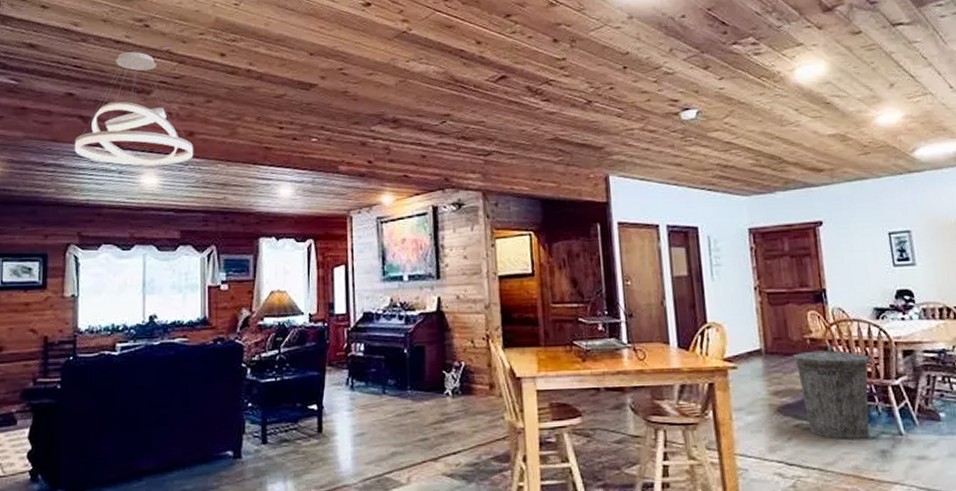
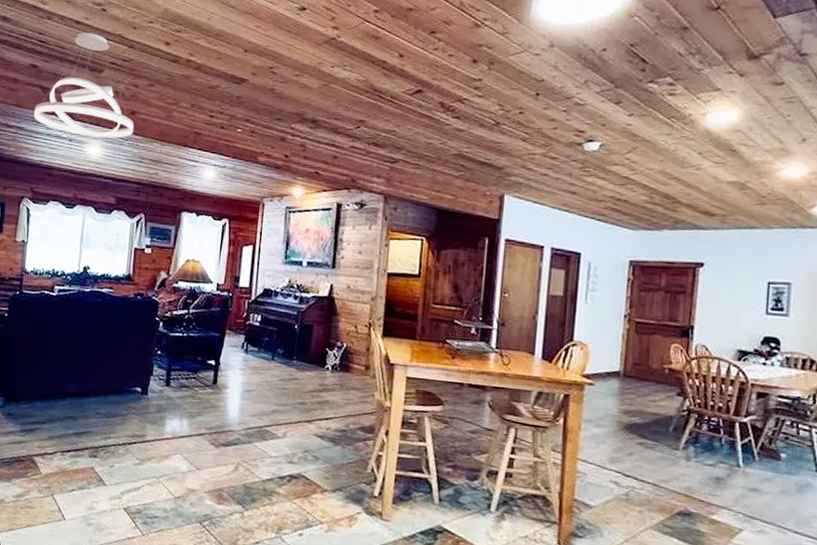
trash can: present [793,344,870,439] -> none [649,376,724,465]

